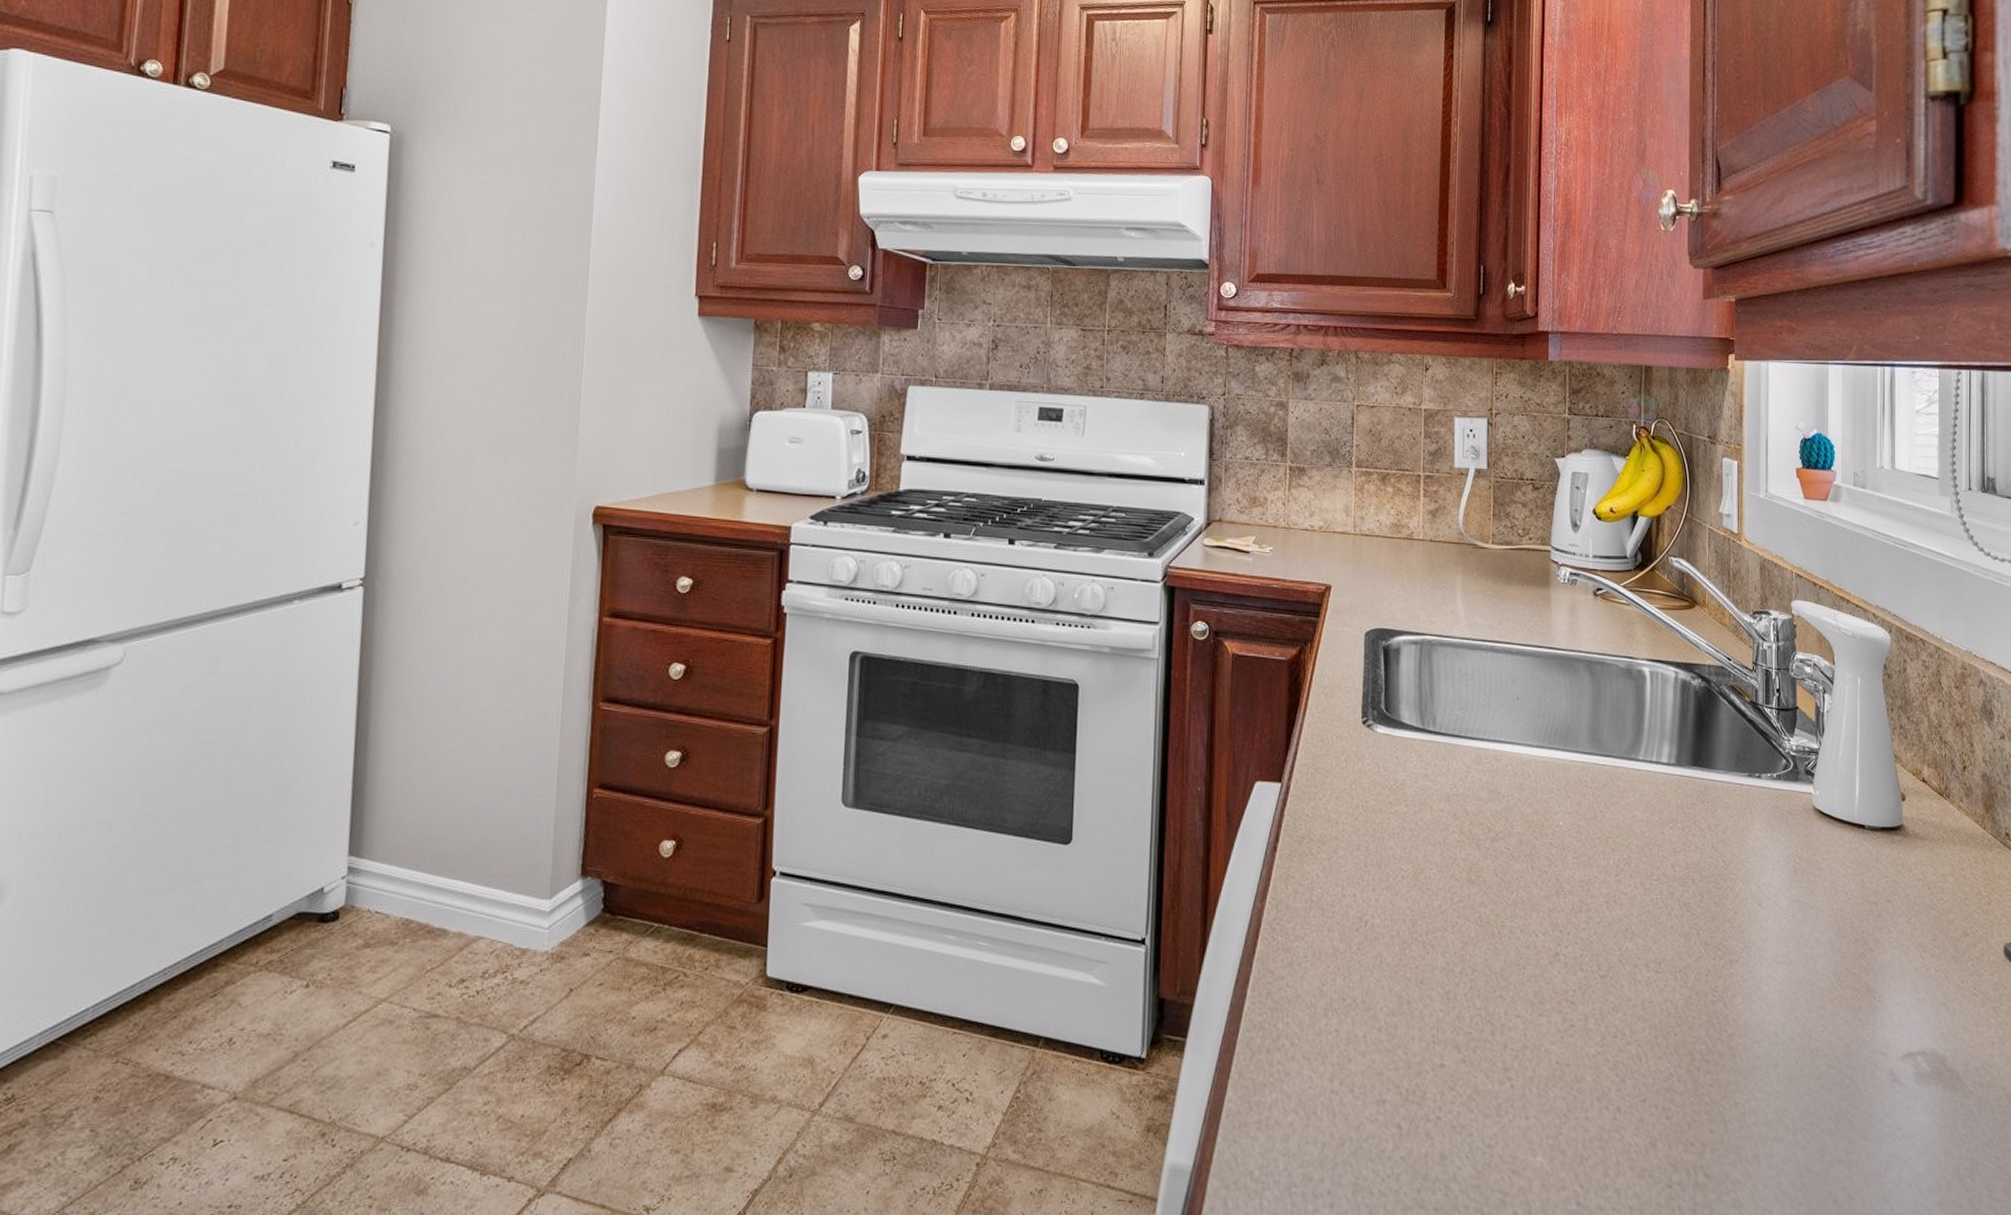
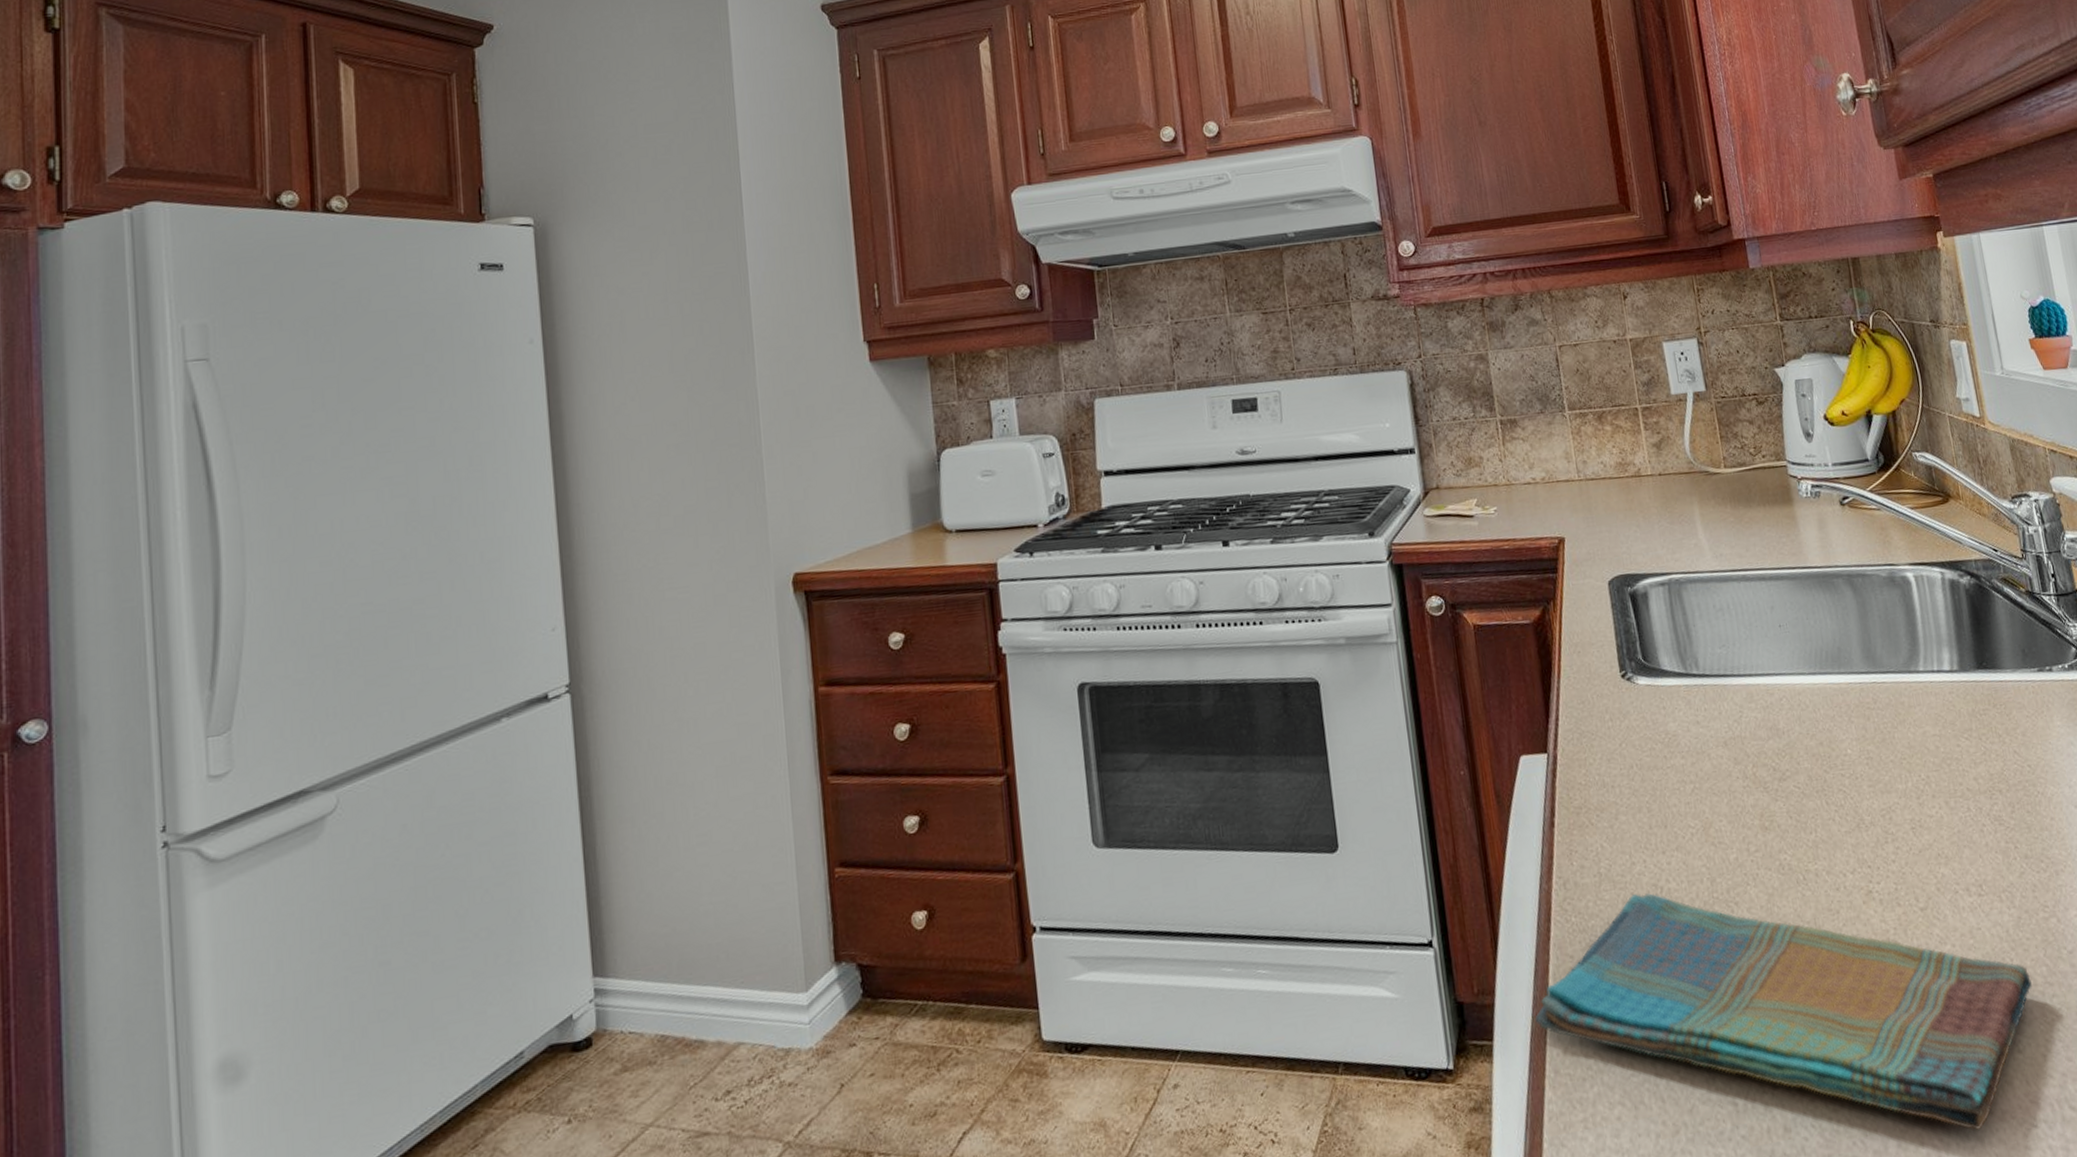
dish towel: none [1228,924,1690,1183] -> present [1535,893,2032,1131]

